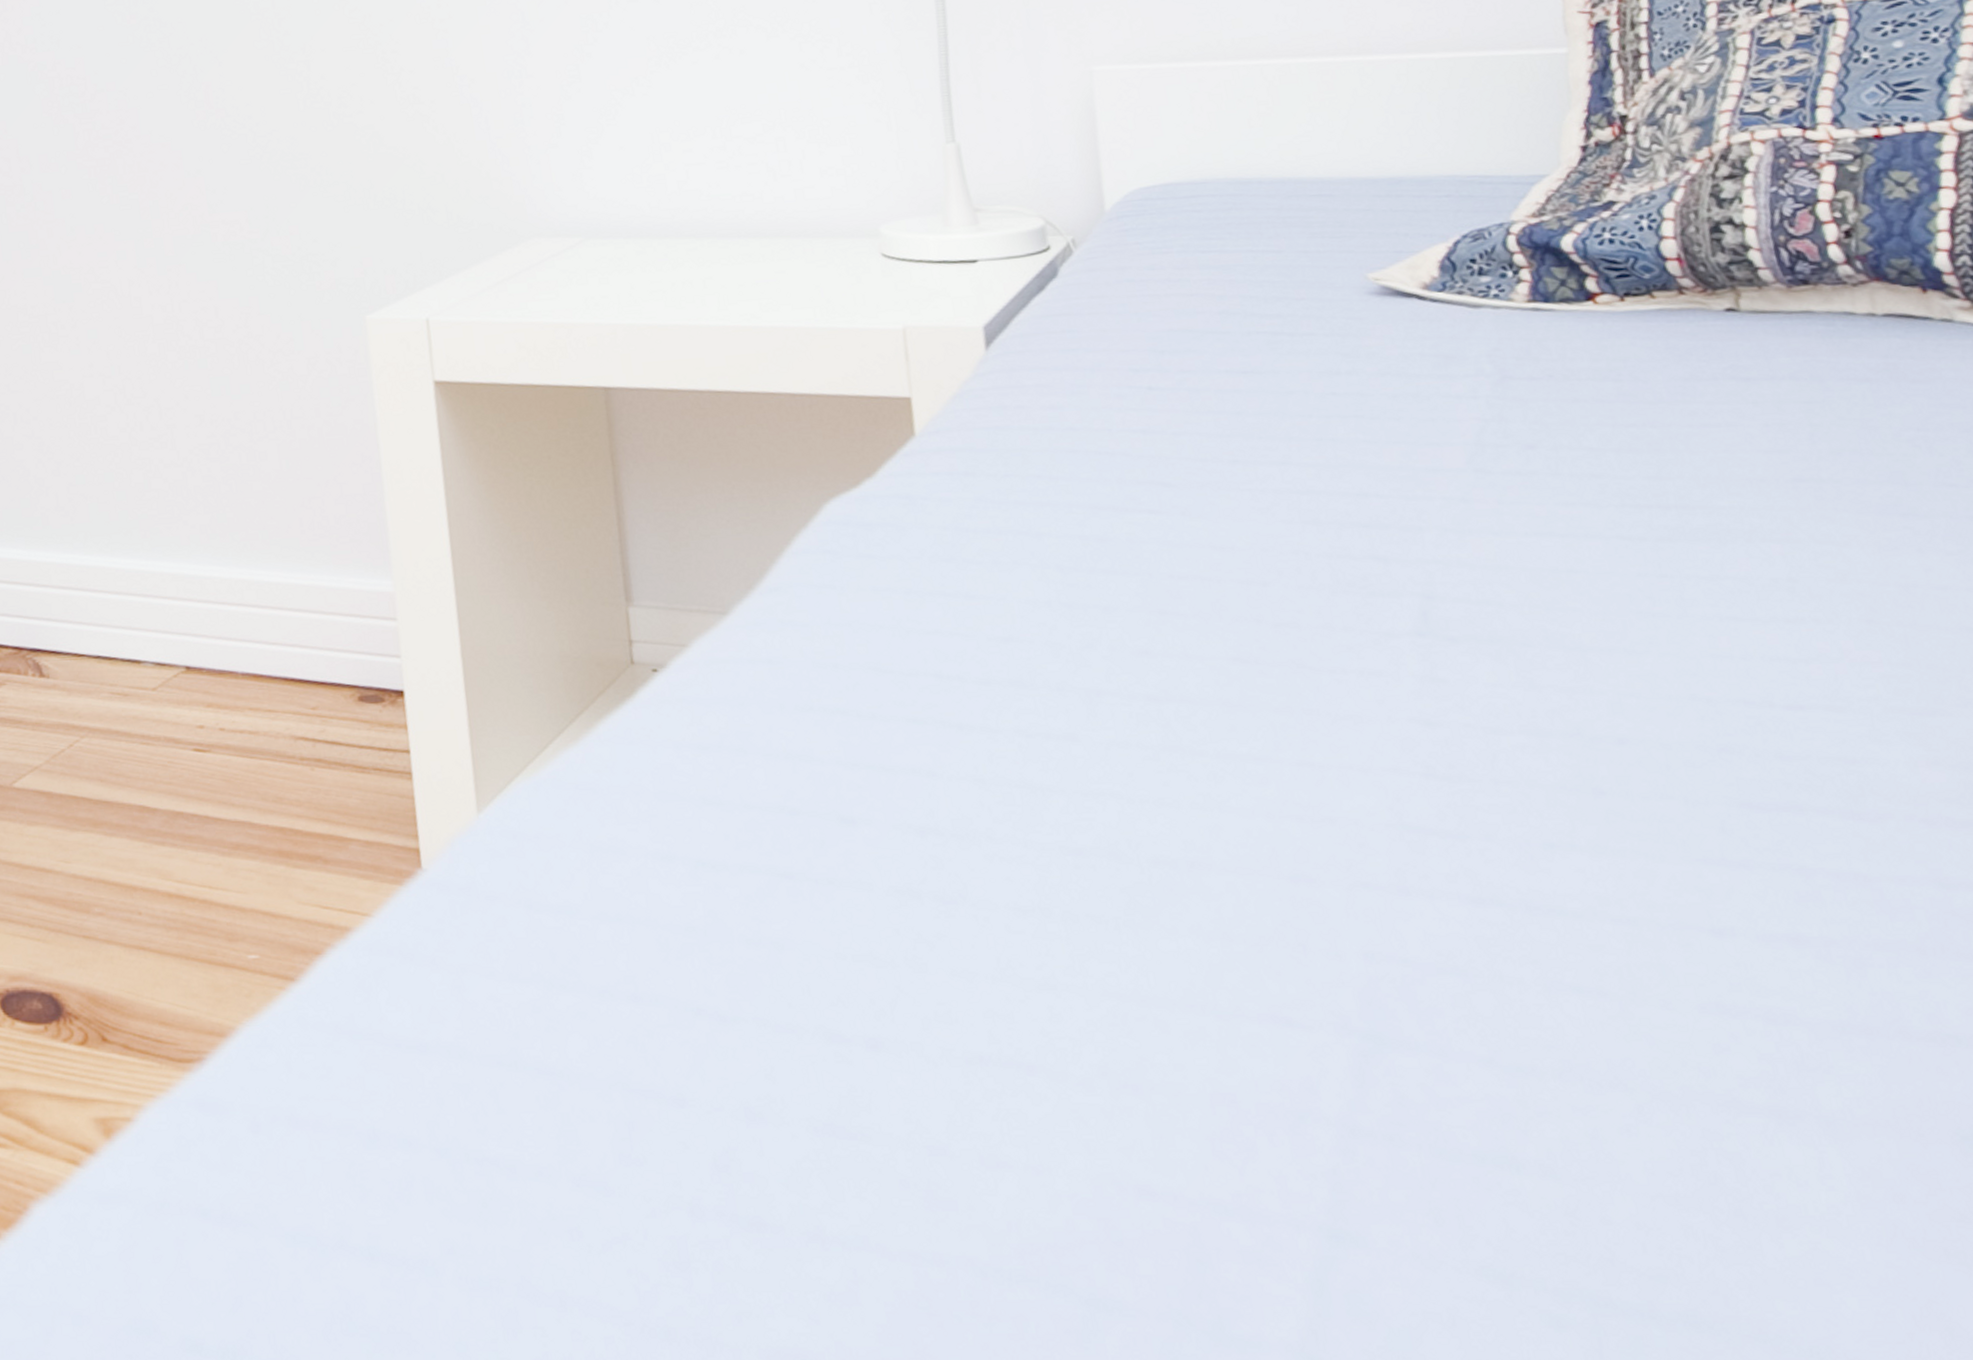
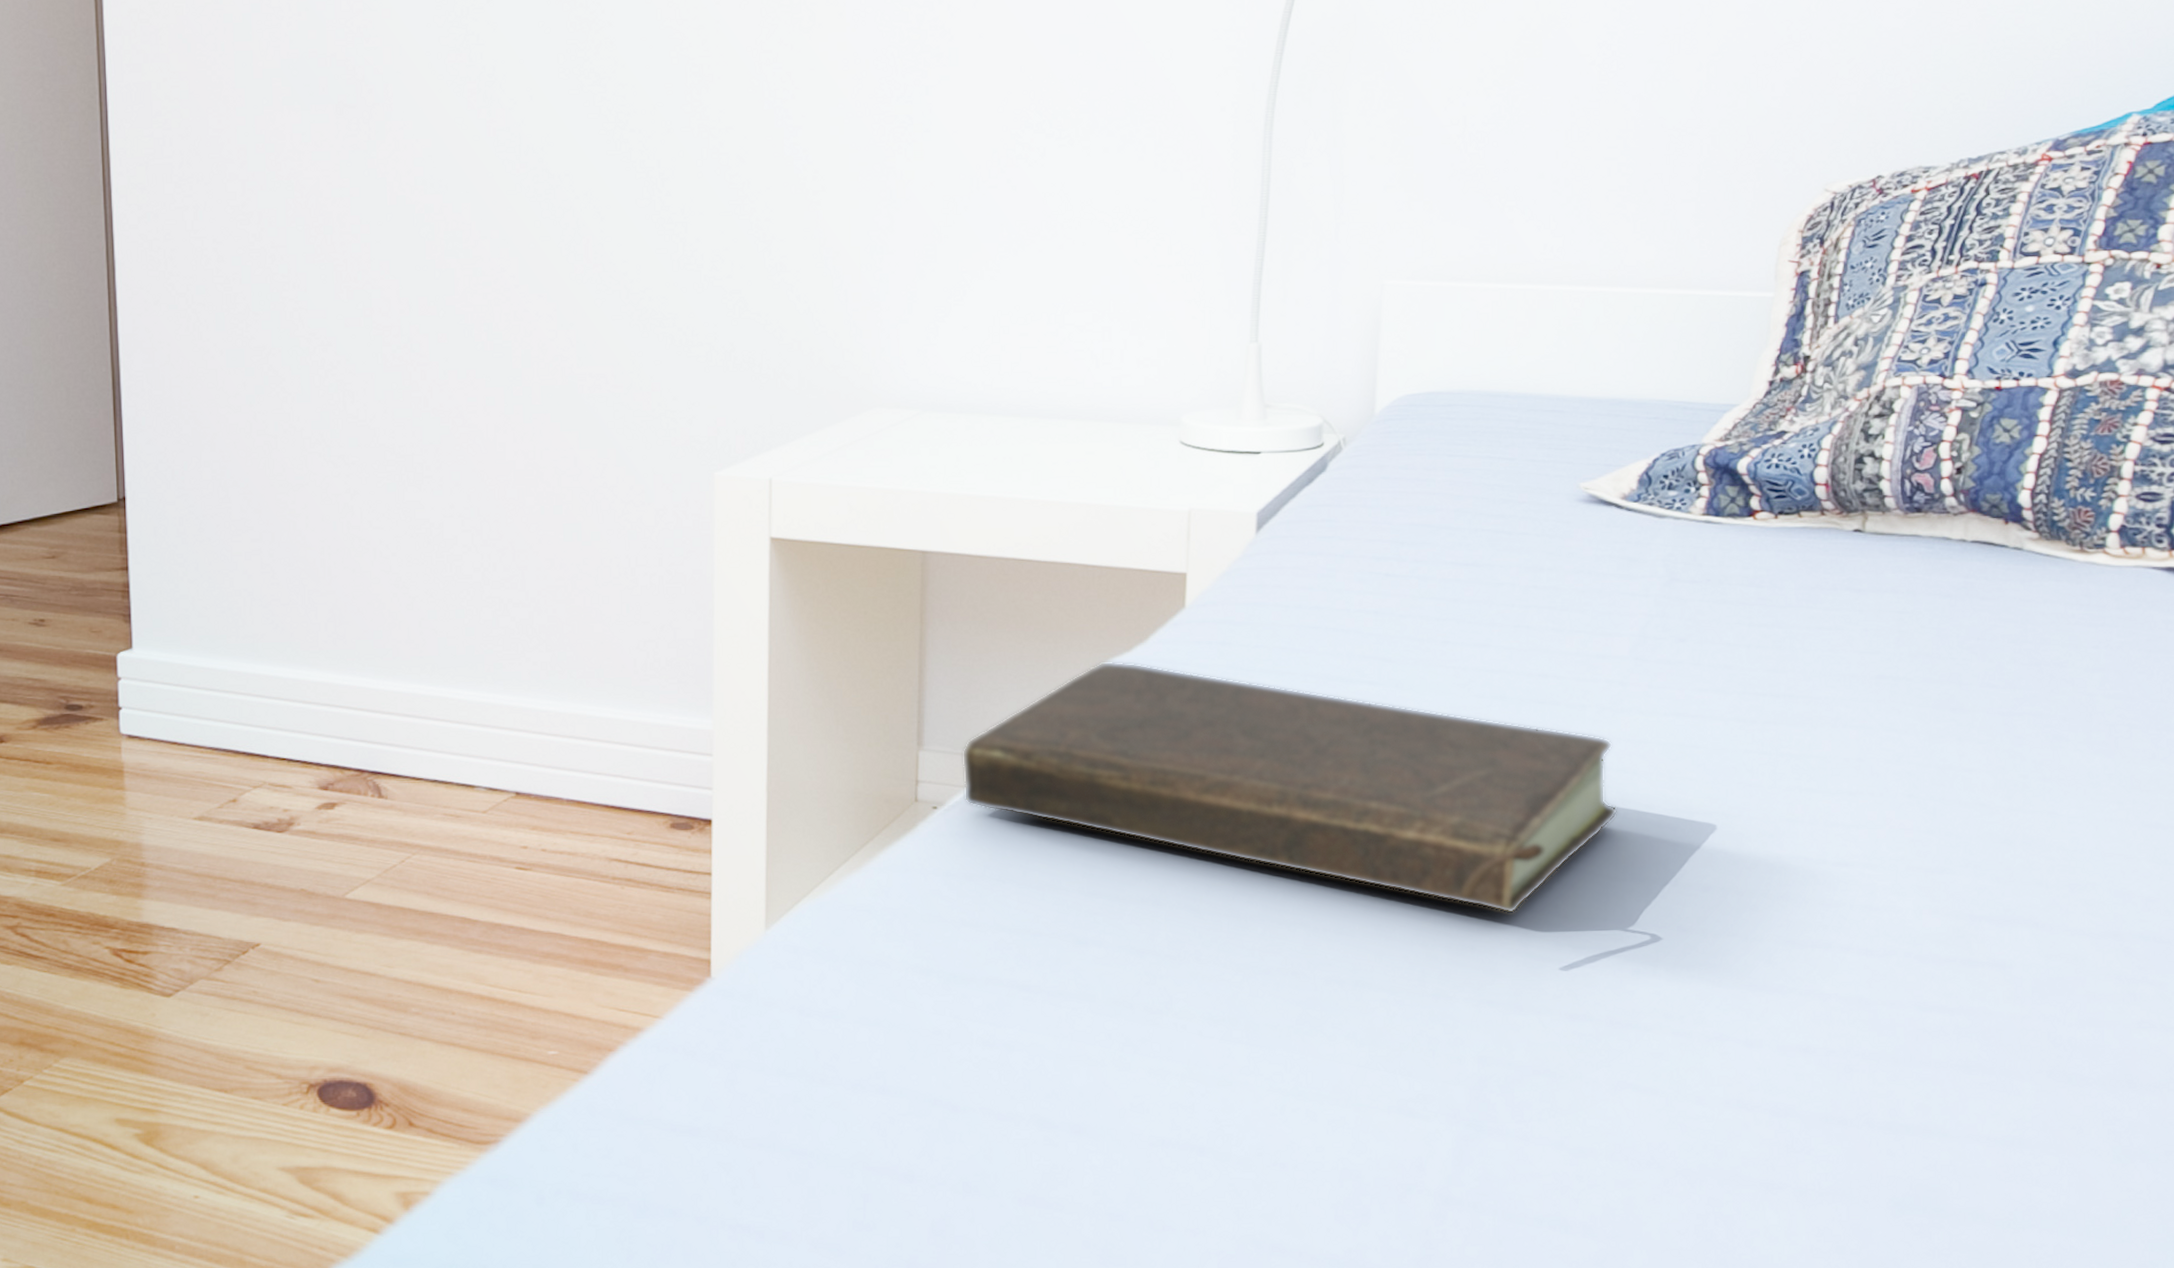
book: none [677,498,1488,778] -> present [962,661,1618,914]

